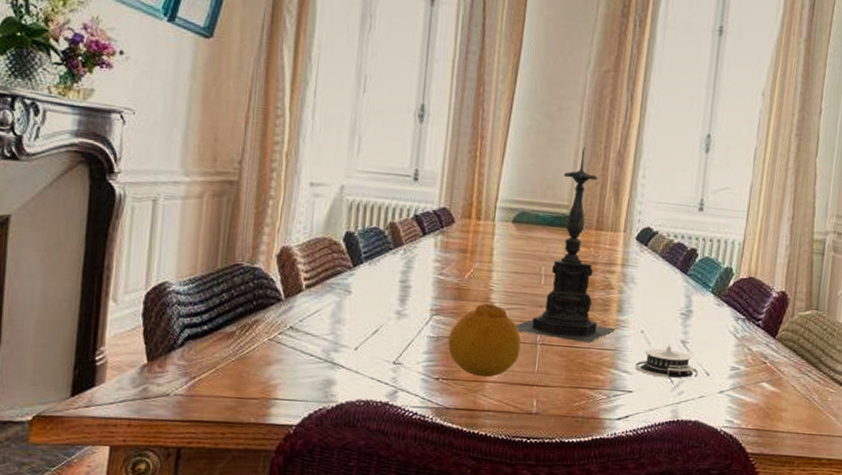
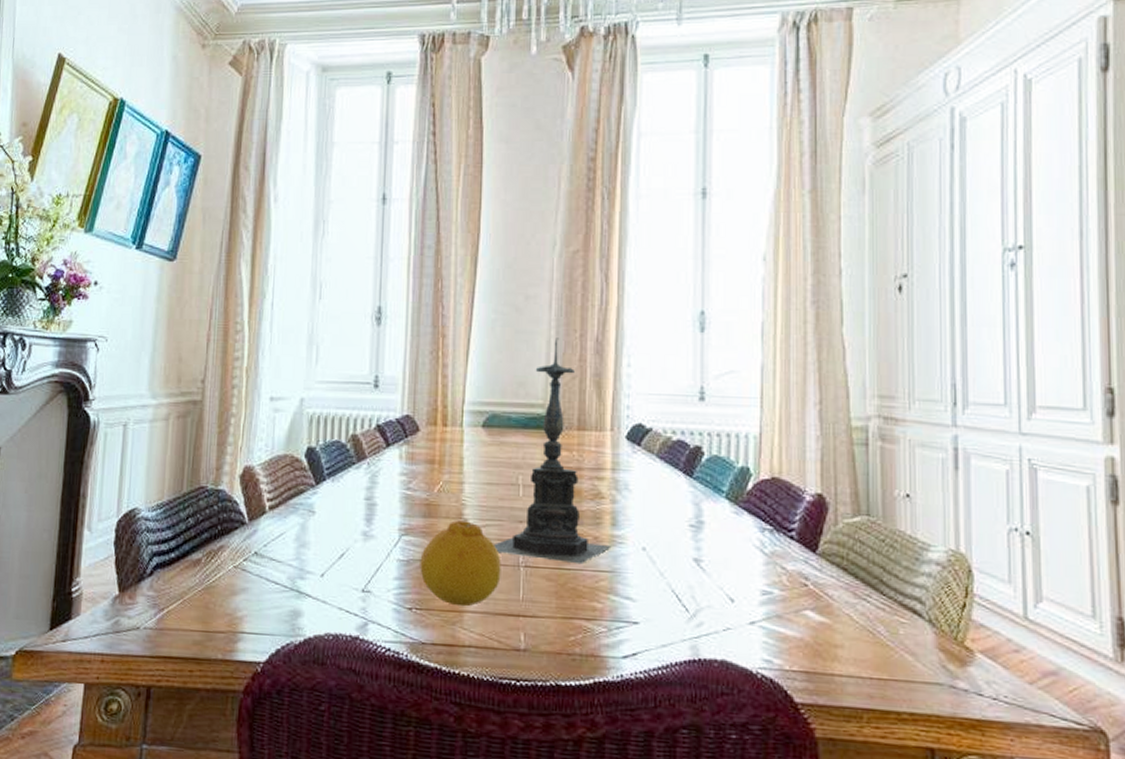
architectural model: present [635,344,699,378] -> none [639,563,720,606]

